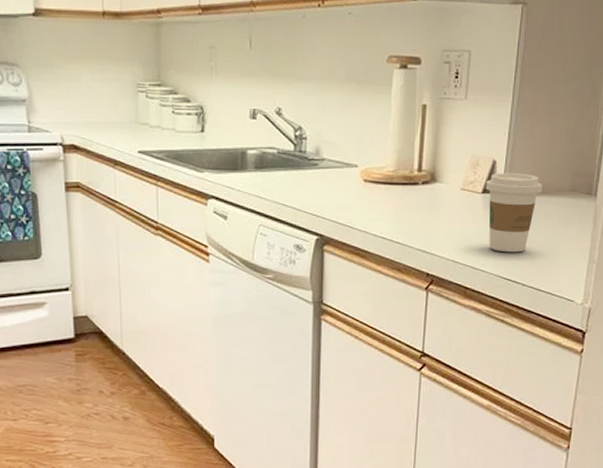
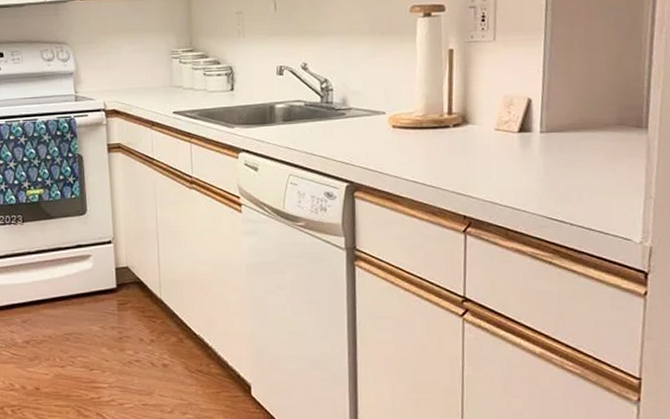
coffee cup: present [485,172,543,253] -> none [521,109,585,192]

